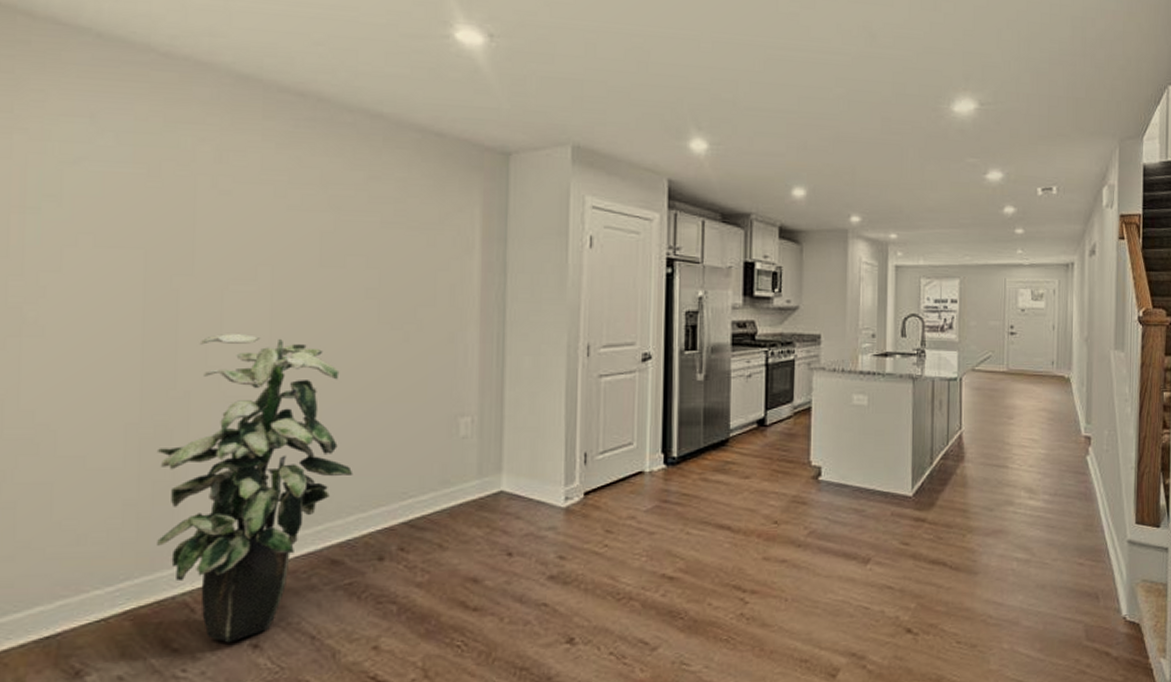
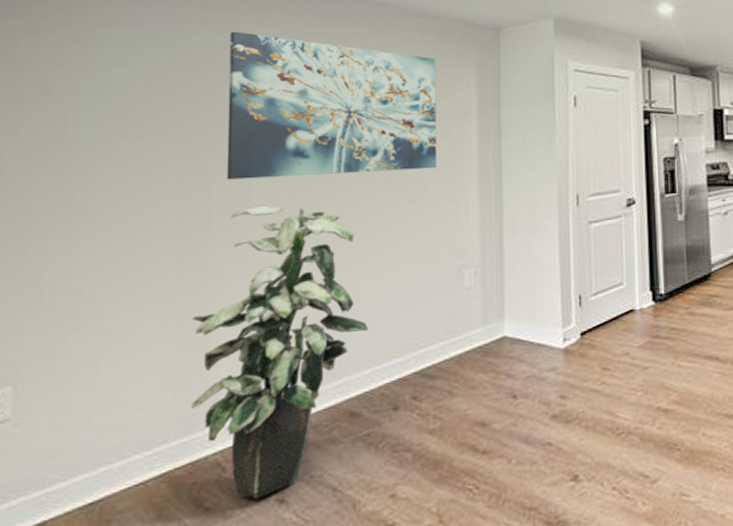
wall art: none [195,133,436,306] -> present [226,31,436,180]

